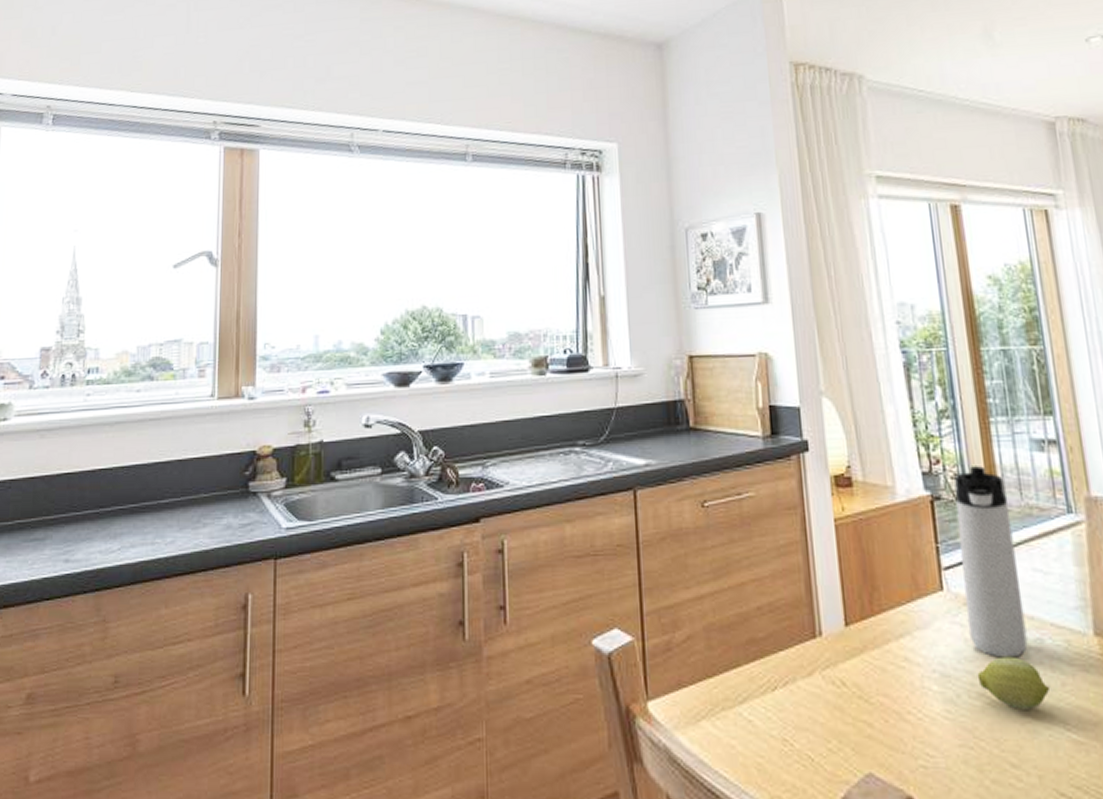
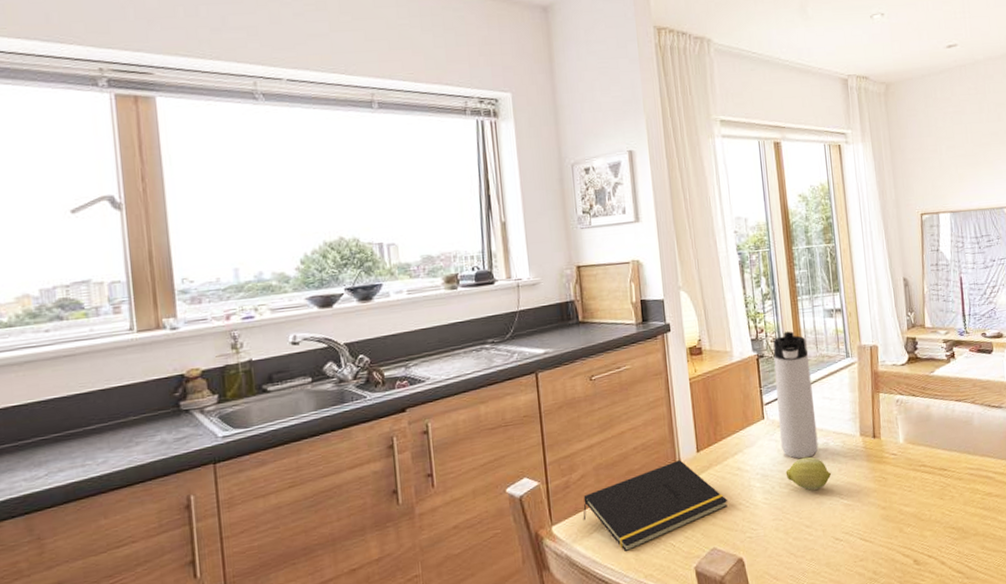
notepad: none [688,634,891,757] -> present [583,460,728,552]

